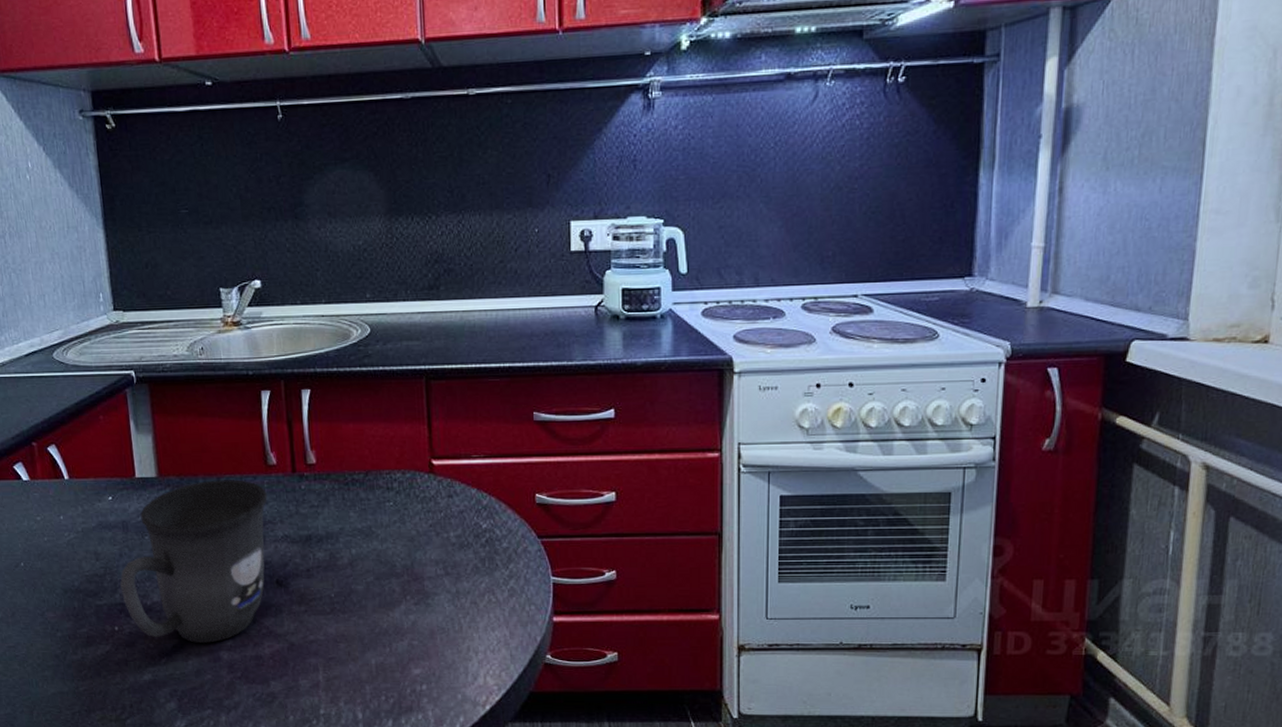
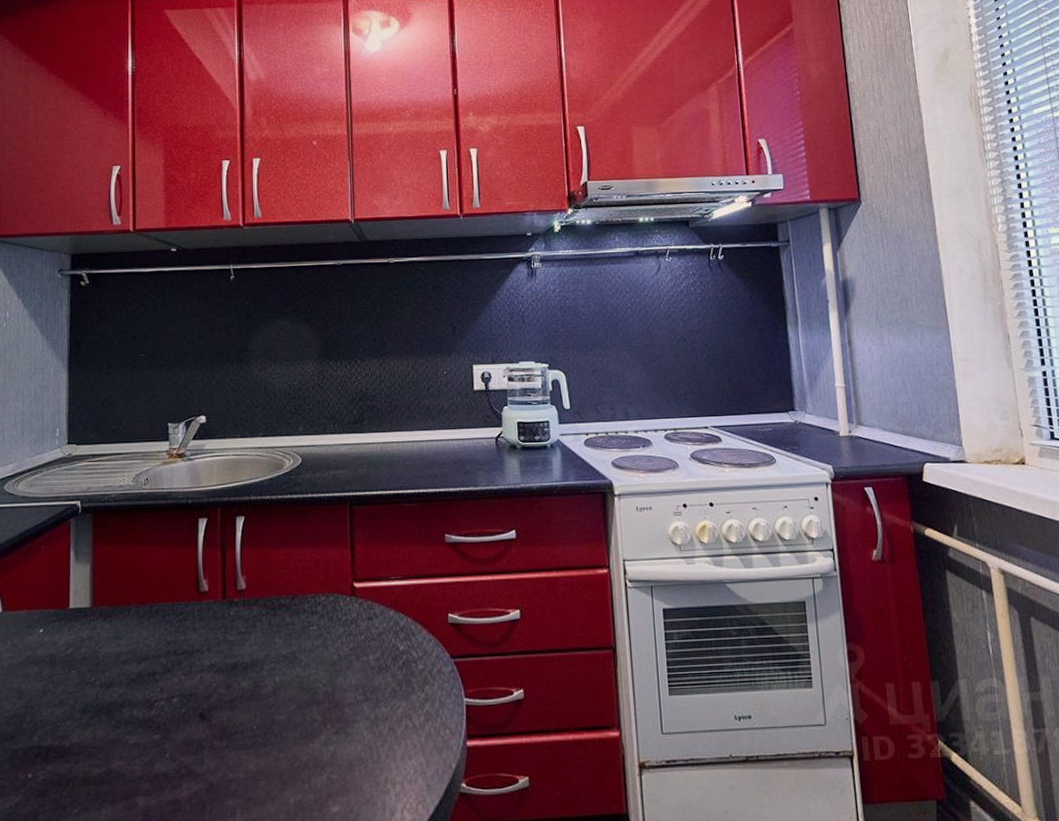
mug: present [120,480,268,643] -> none [39,608,197,788]

